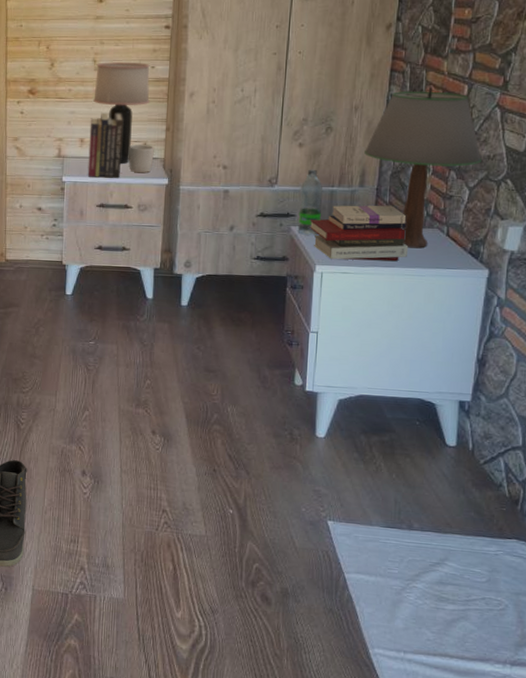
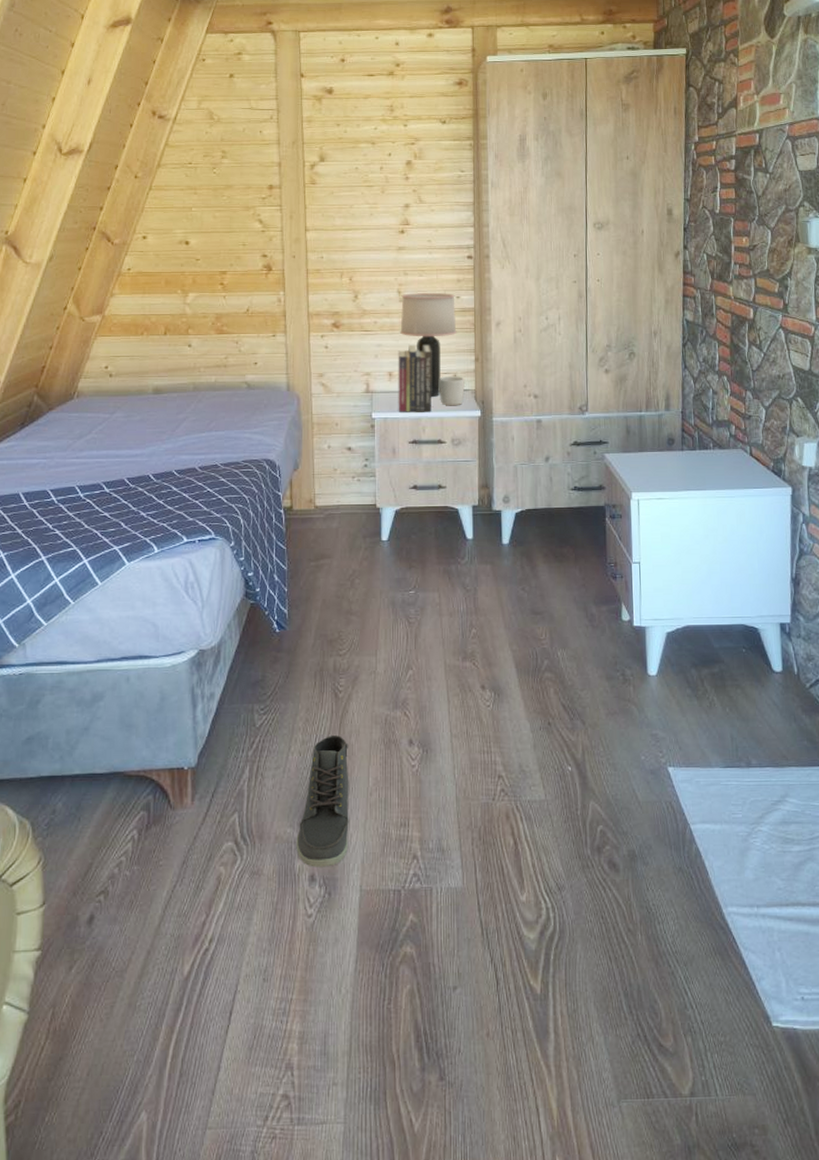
bottle: present [298,169,323,237] -> none [610,395,633,463]
books: present [309,205,408,261] -> none [621,428,716,486]
table lamp: present [364,86,482,249] -> none [667,310,773,470]

